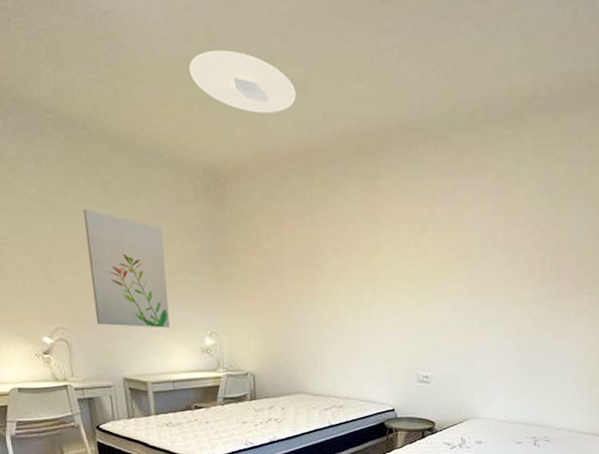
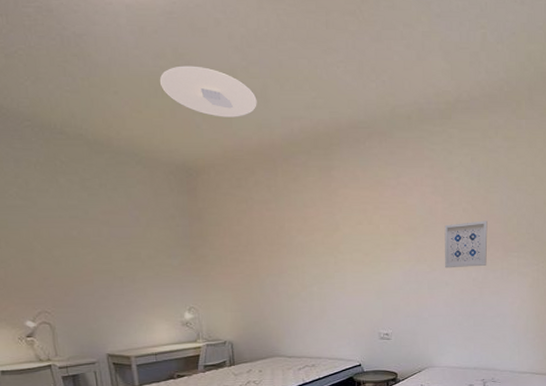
wall art: present [82,209,170,328] -> none [63,203,151,307]
wall art: none [500,247,557,304] -> present [444,220,488,269]

